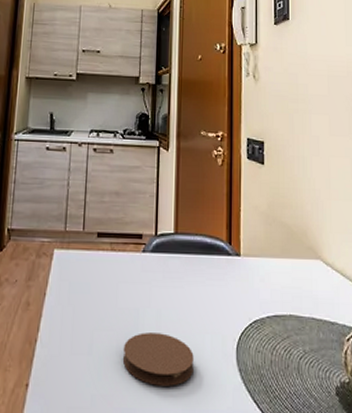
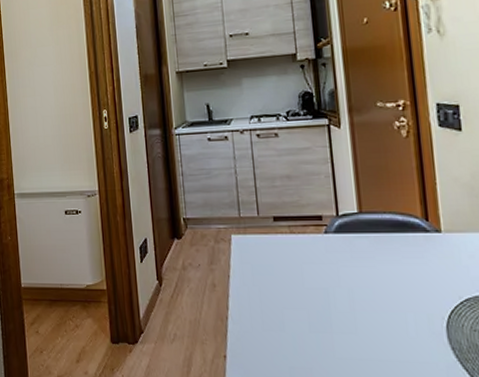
coaster: present [122,332,194,386] -> none [316,311,398,362]

